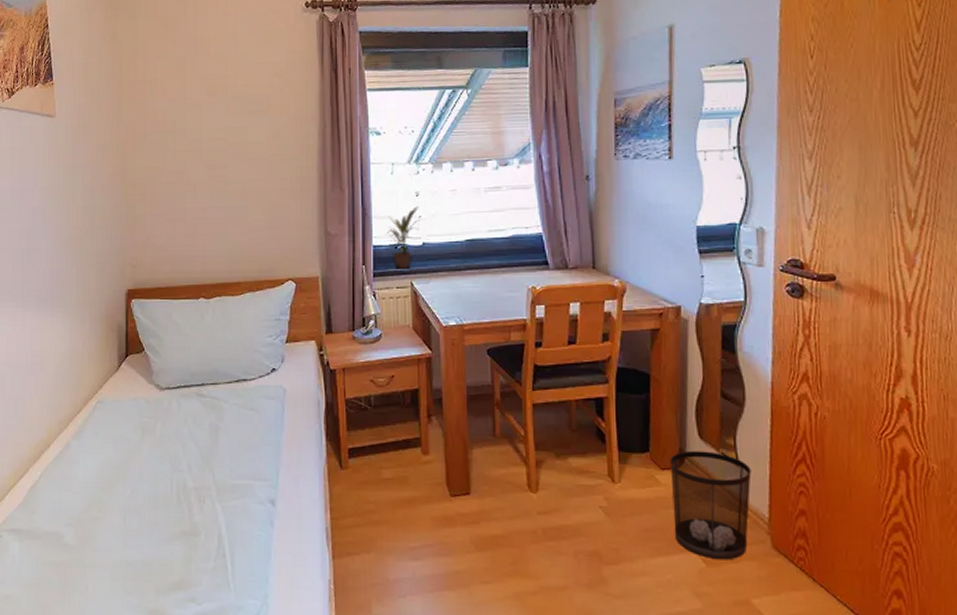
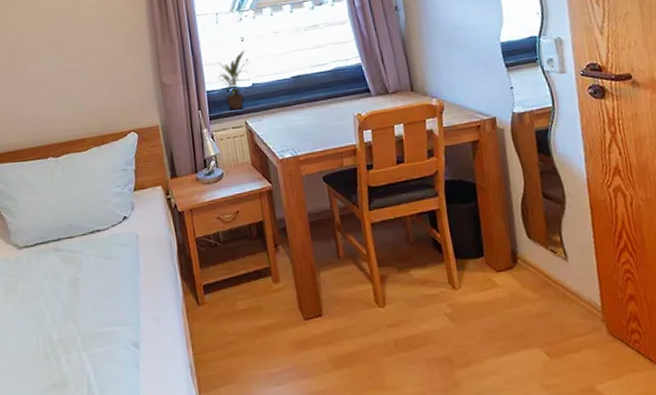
waste bin: present [670,450,751,560] -> none [503,249,586,352]

